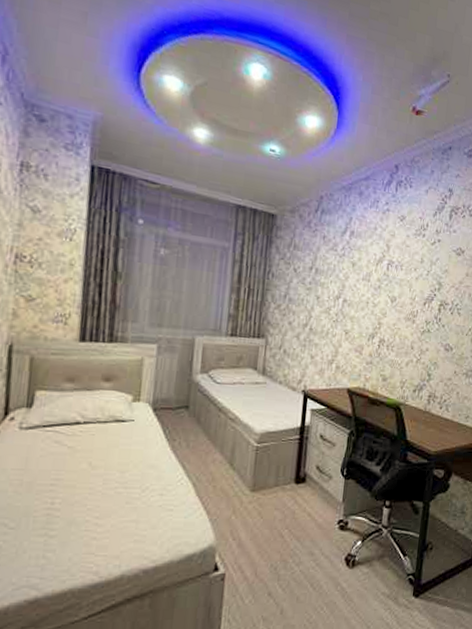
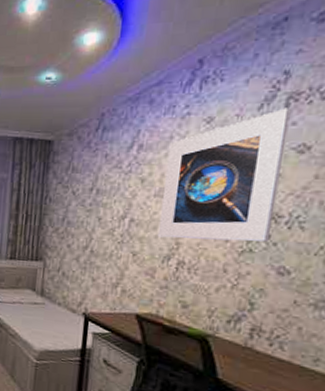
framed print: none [365,218,453,324] -> present [157,108,291,242]

